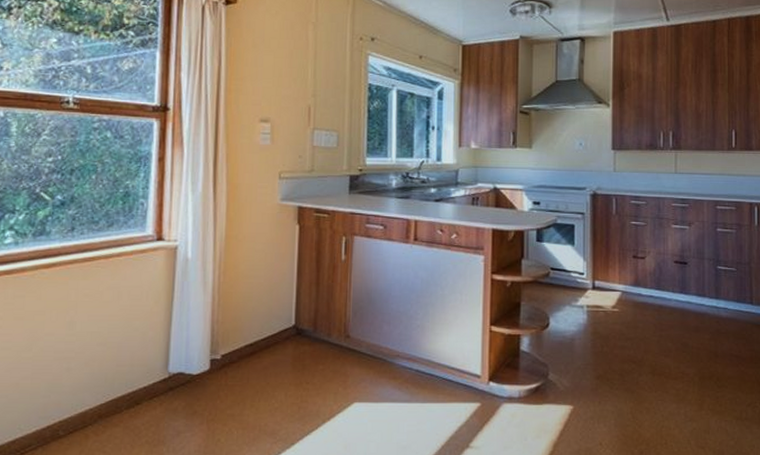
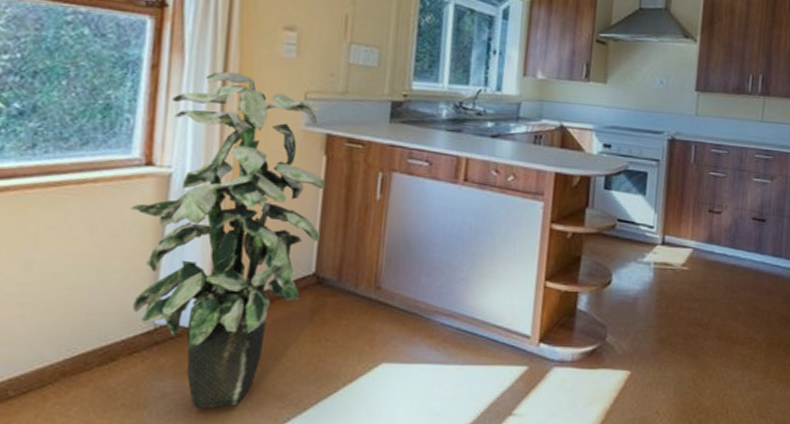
indoor plant: none [147,159,300,445] -> present [131,71,326,410]

